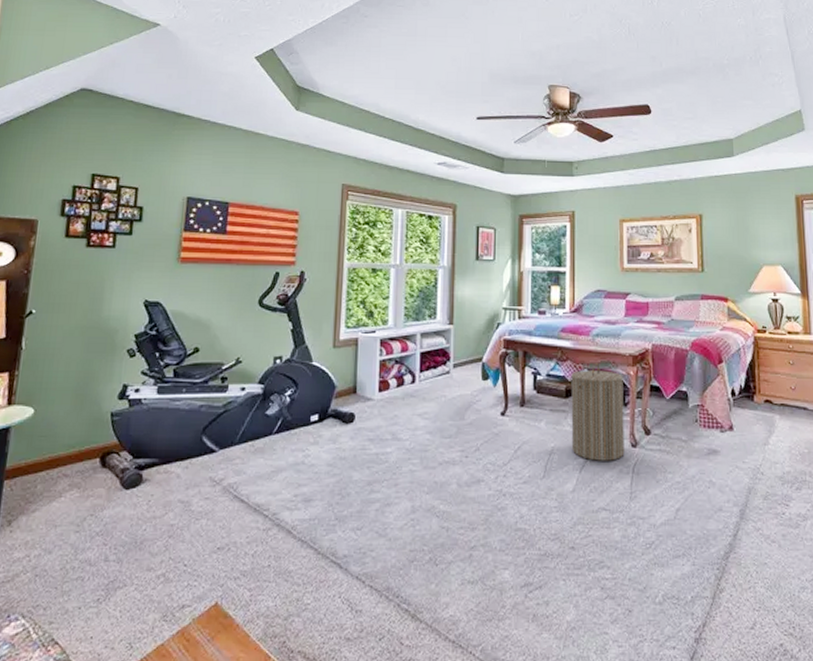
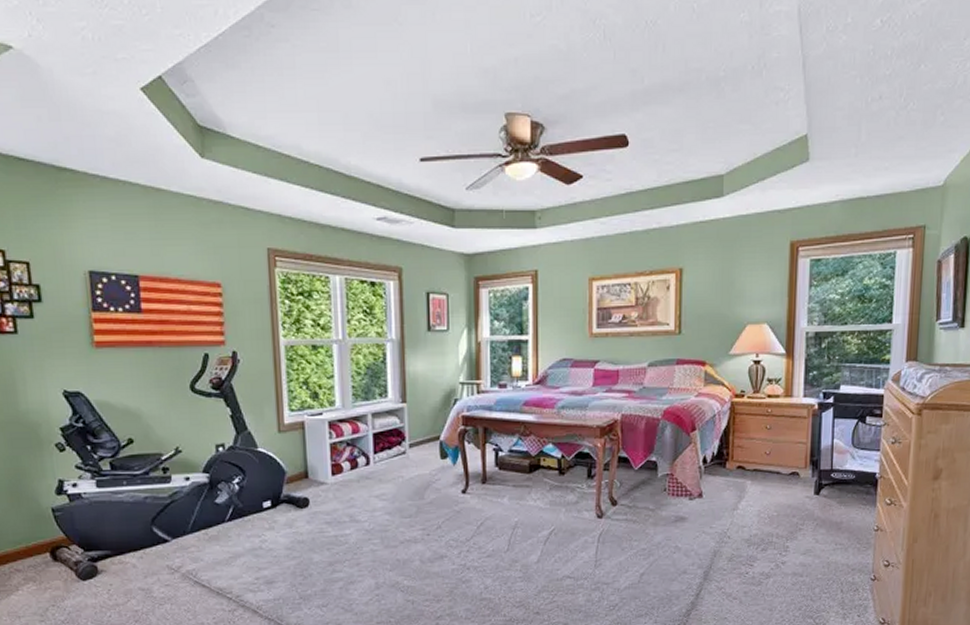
laundry hamper: present [571,362,625,461] -> none [535,435,590,533]

